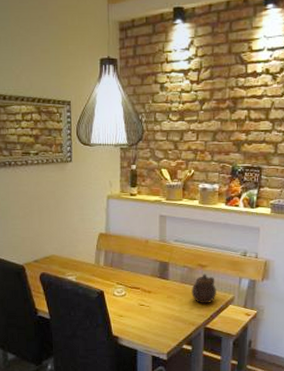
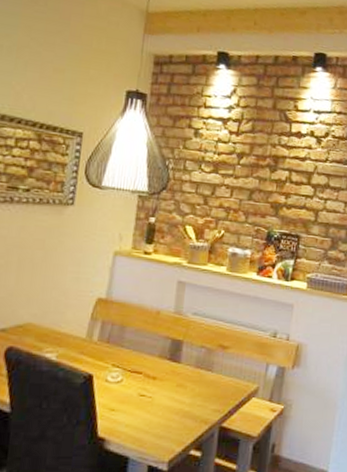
teapot: present [190,273,216,304] -> none [206,357,238,396]

